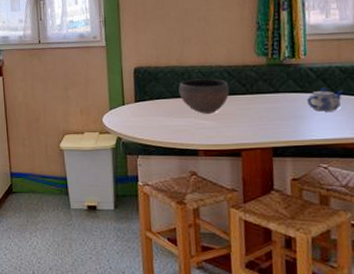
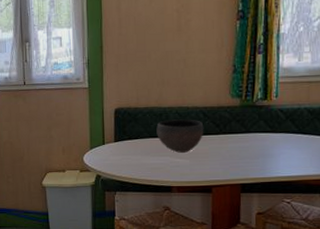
teapot: present [307,87,343,112] -> none [276,128,310,151]

